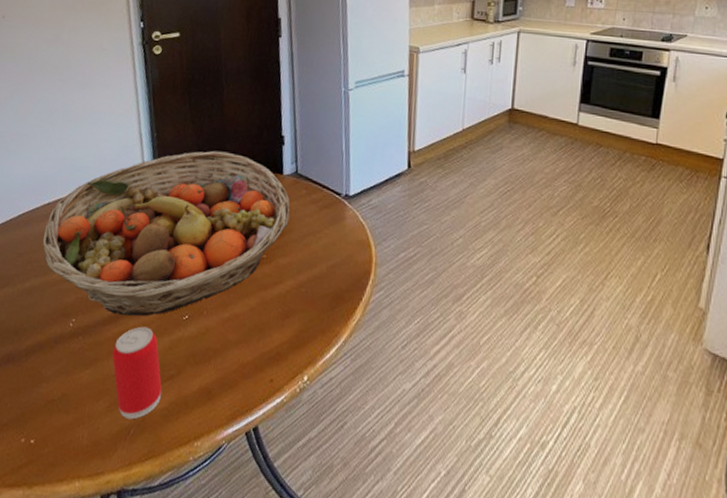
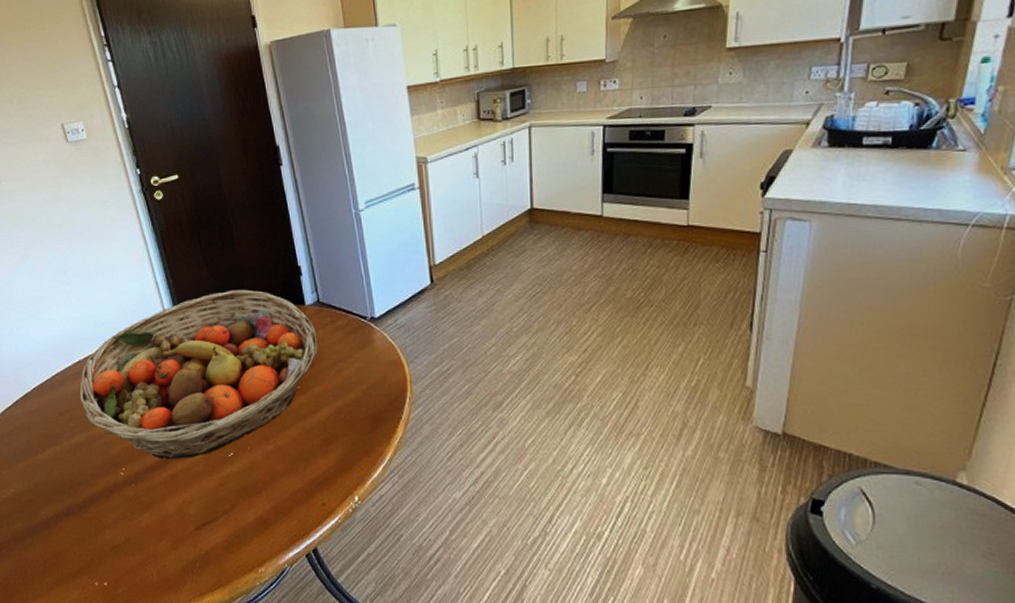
beverage can: present [112,326,163,420] -> none [166,468,220,554]

